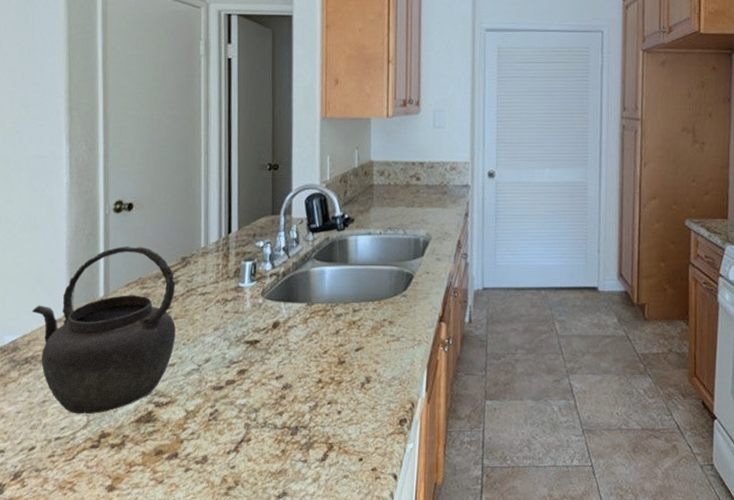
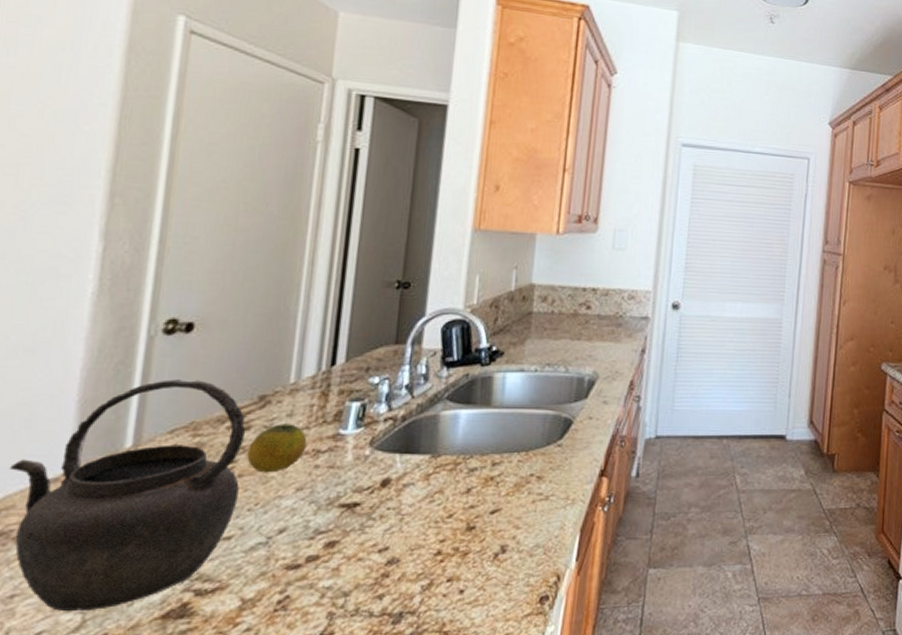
fruit: none [178,279,218,317] -> present [247,424,307,473]

